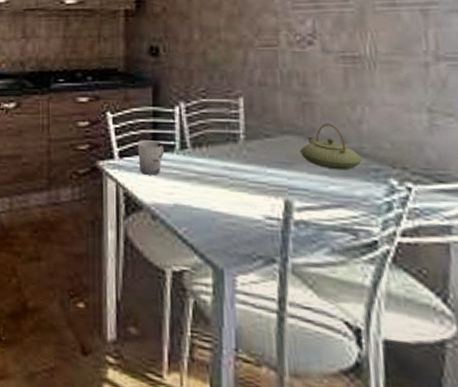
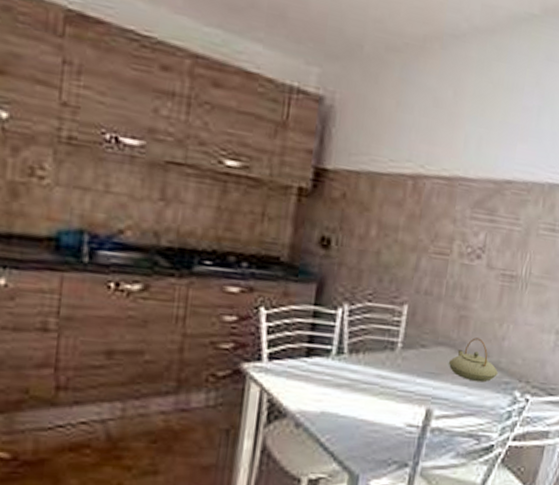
cup: present [137,140,164,175] -> none [289,342,320,381]

